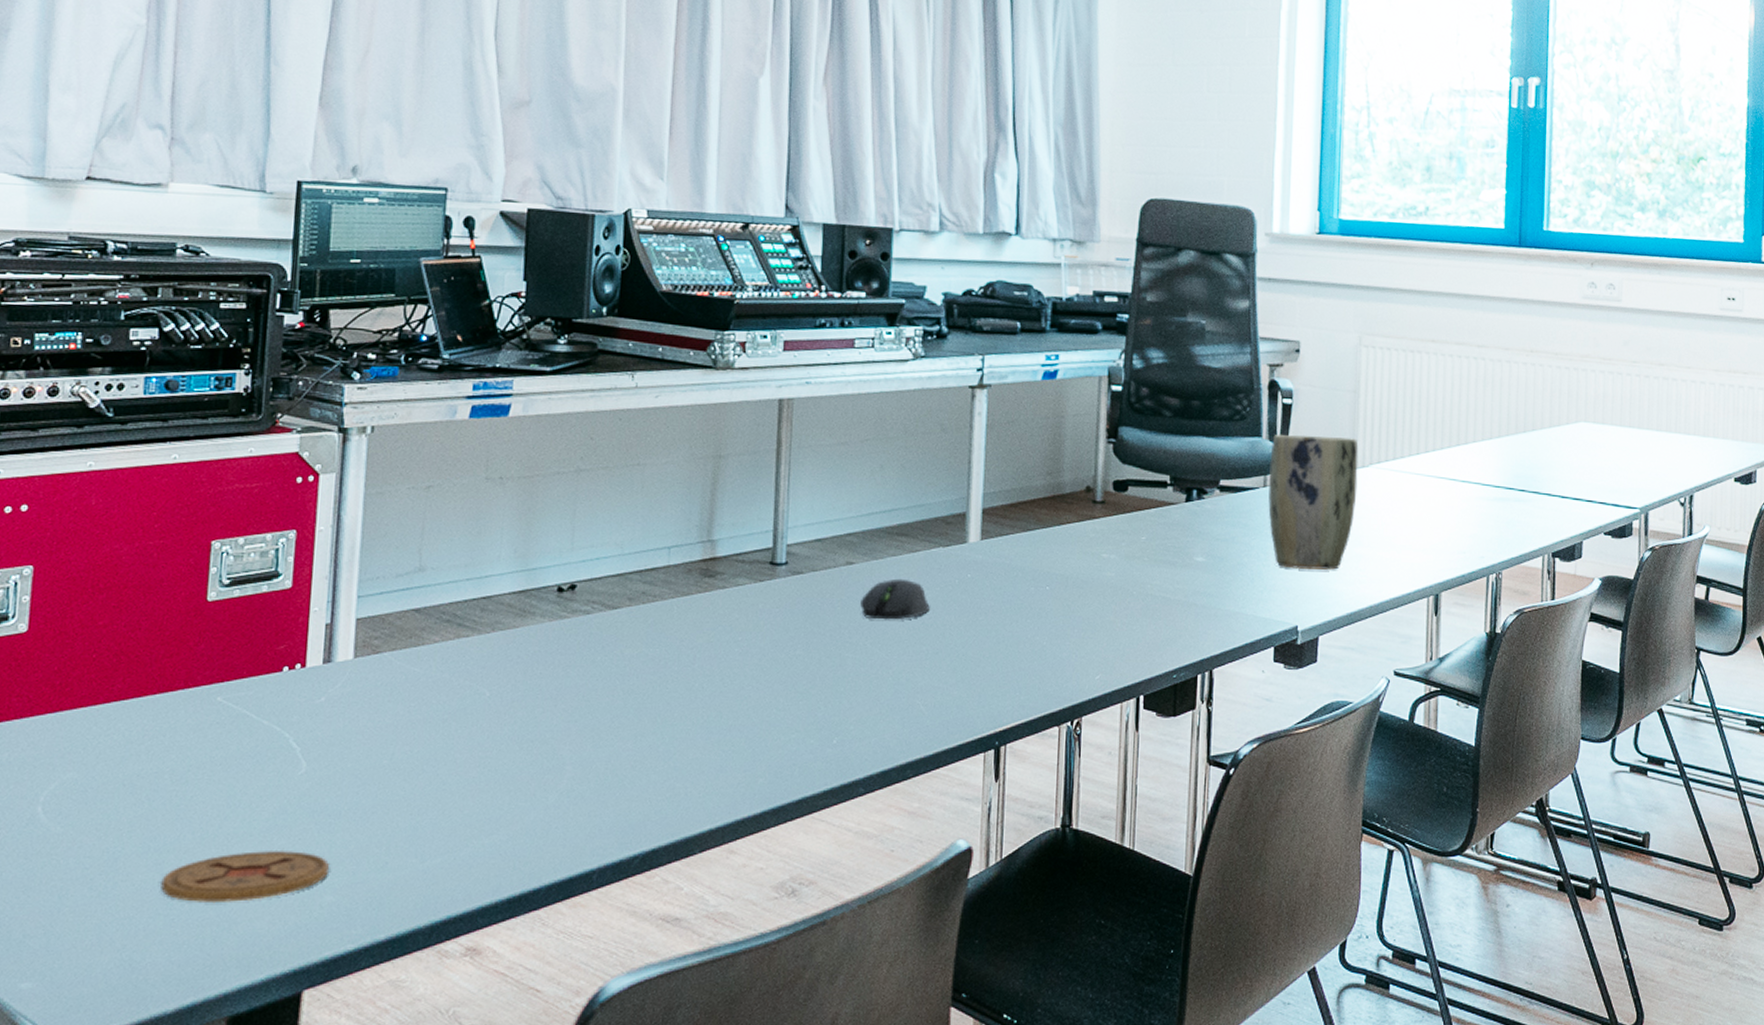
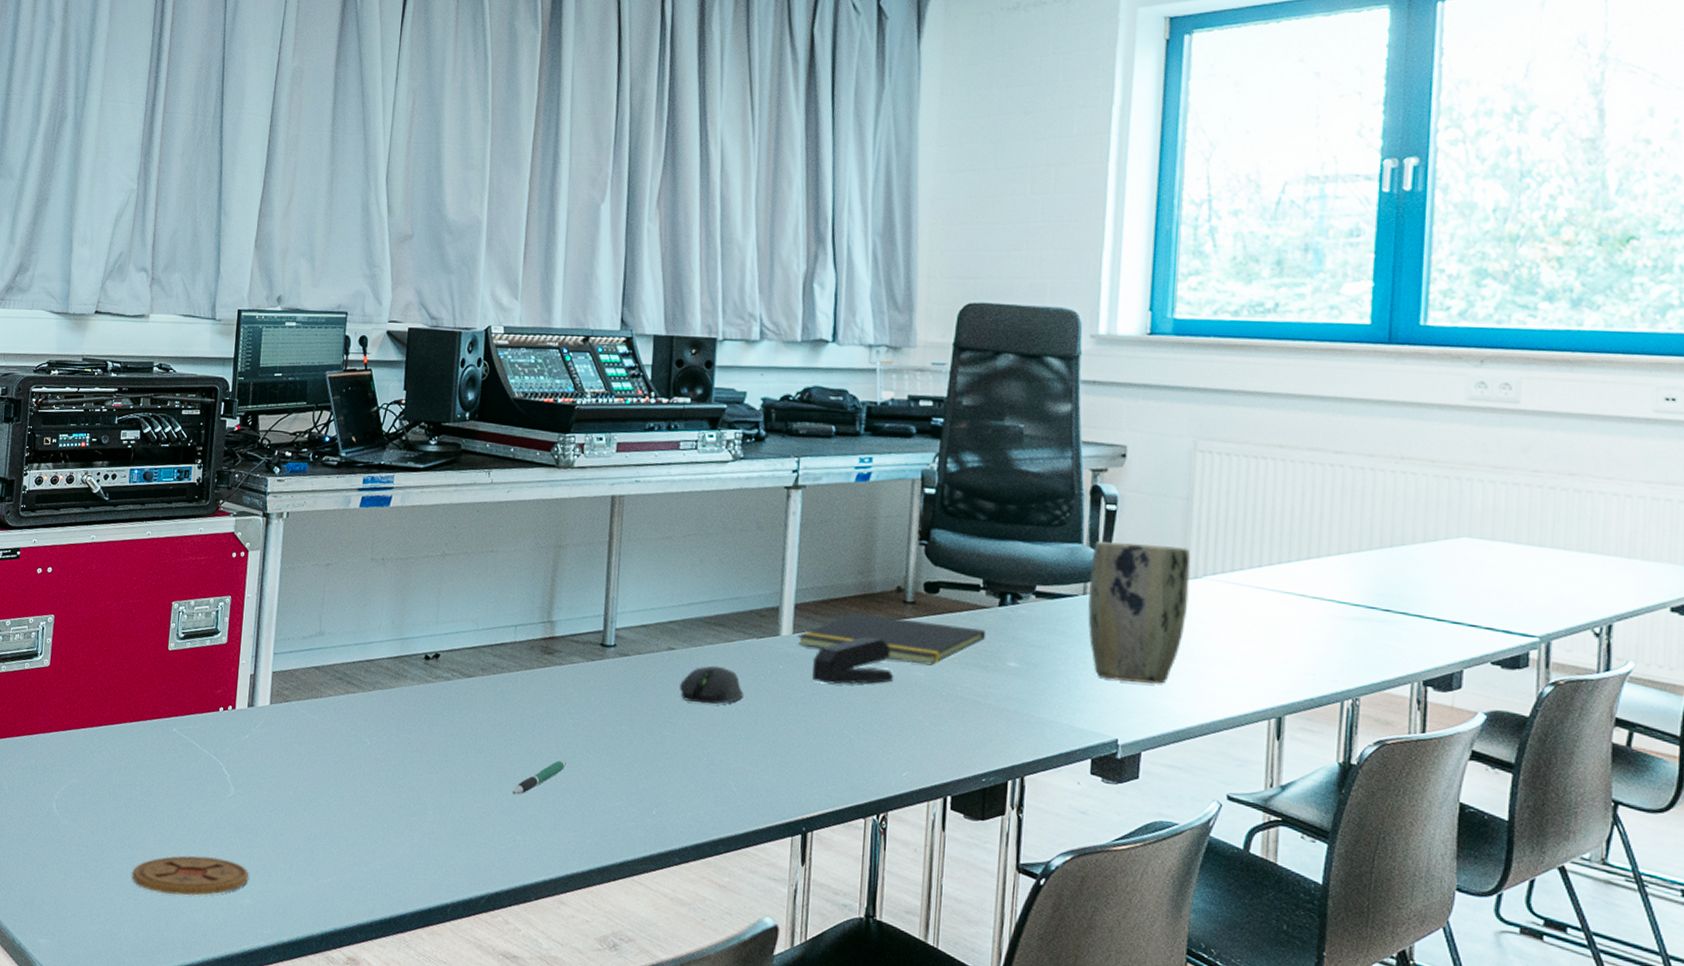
pen: none [670,693,733,737] -> present [513,760,566,795]
notepad: none [985,516,1174,565] -> present [797,613,986,665]
stapler: none [1002,539,1085,590] -> present [812,636,894,685]

